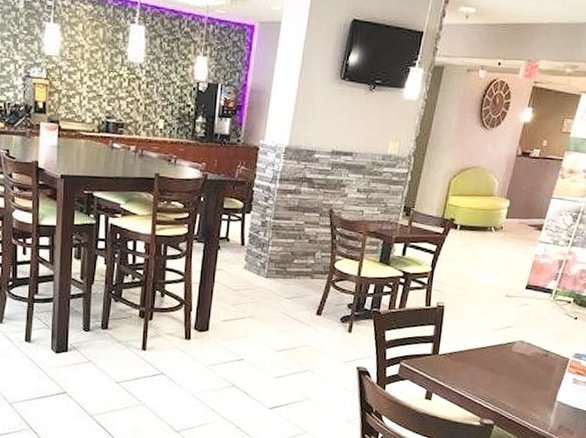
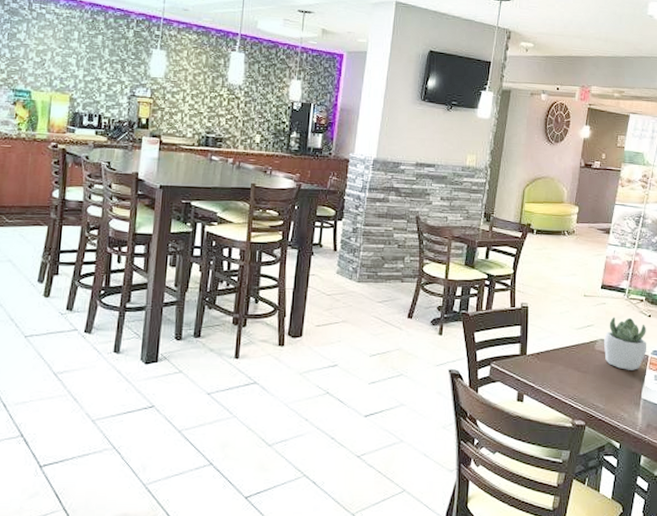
succulent plant: none [521,318,571,373] -> present [603,317,647,370]

